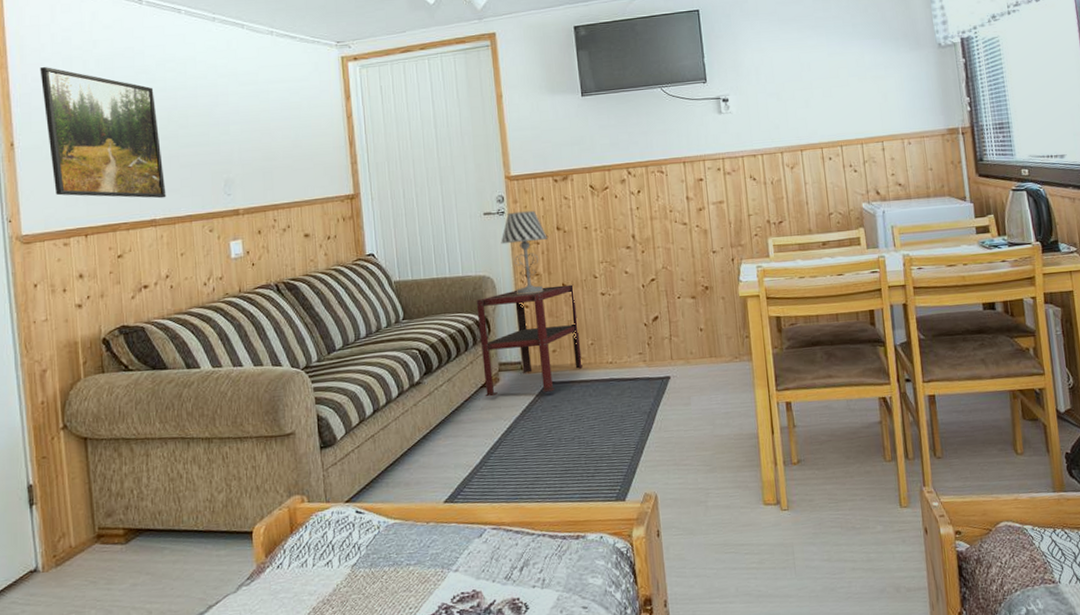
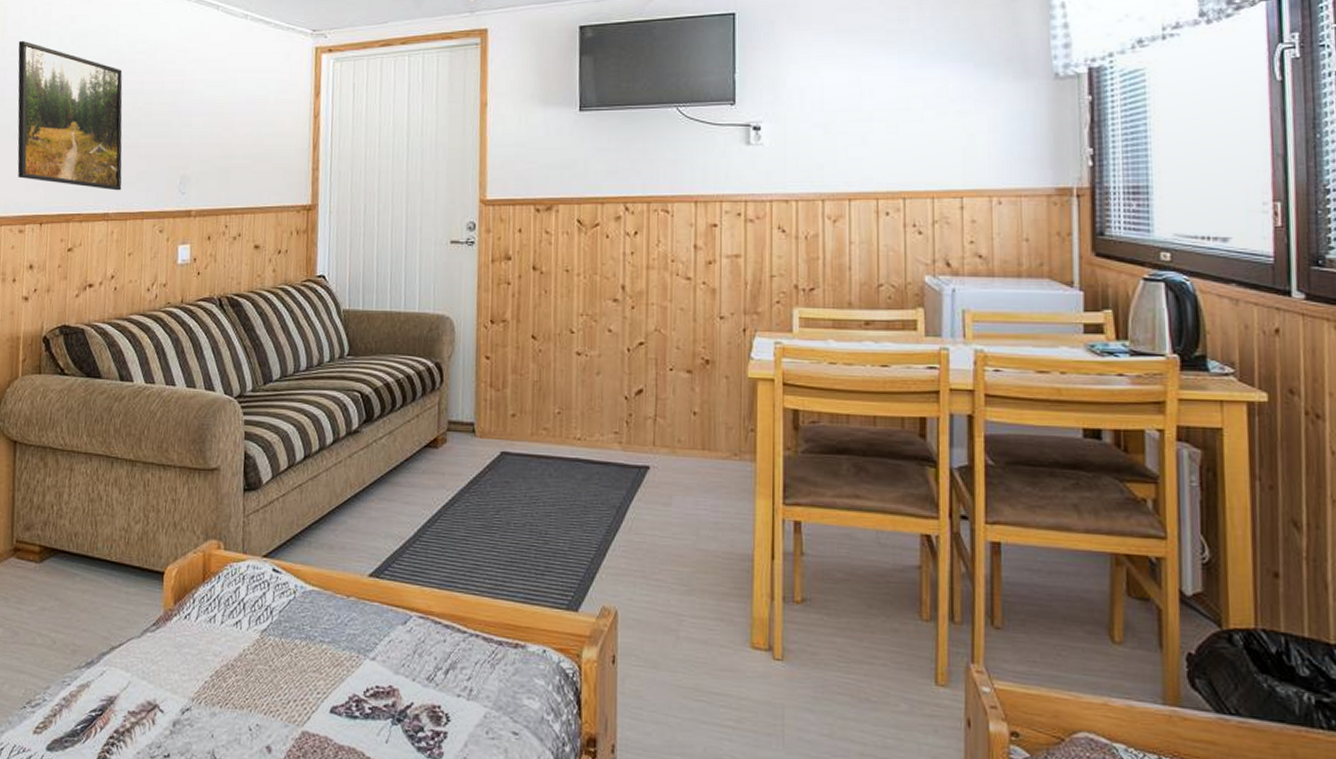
side table: present [476,284,583,397] -> none [428,336,546,464]
table lamp: present [501,210,548,295] -> none [466,243,521,344]

